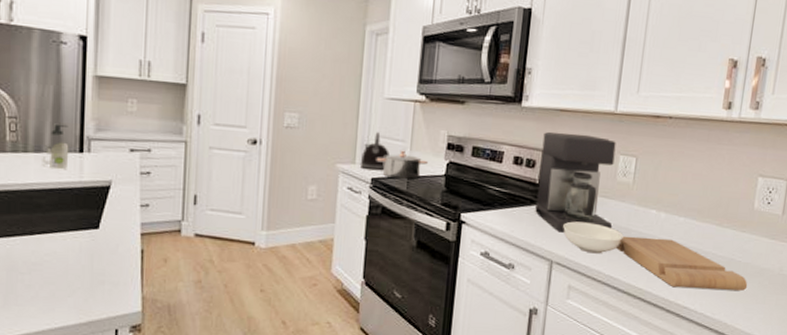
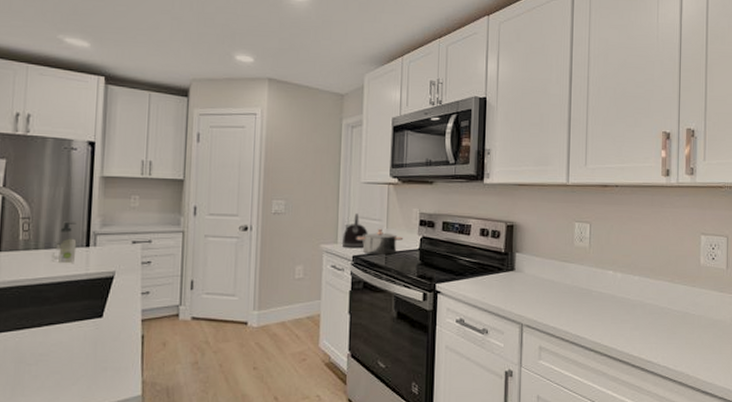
coffee maker: present [535,132,616,232] -> none [503,204,575,296]
bowl: present [563,221,624,254] -> none [530,285,585,315]
cutting board: present [615,236,748,291] -> none [579,296,704,342]

